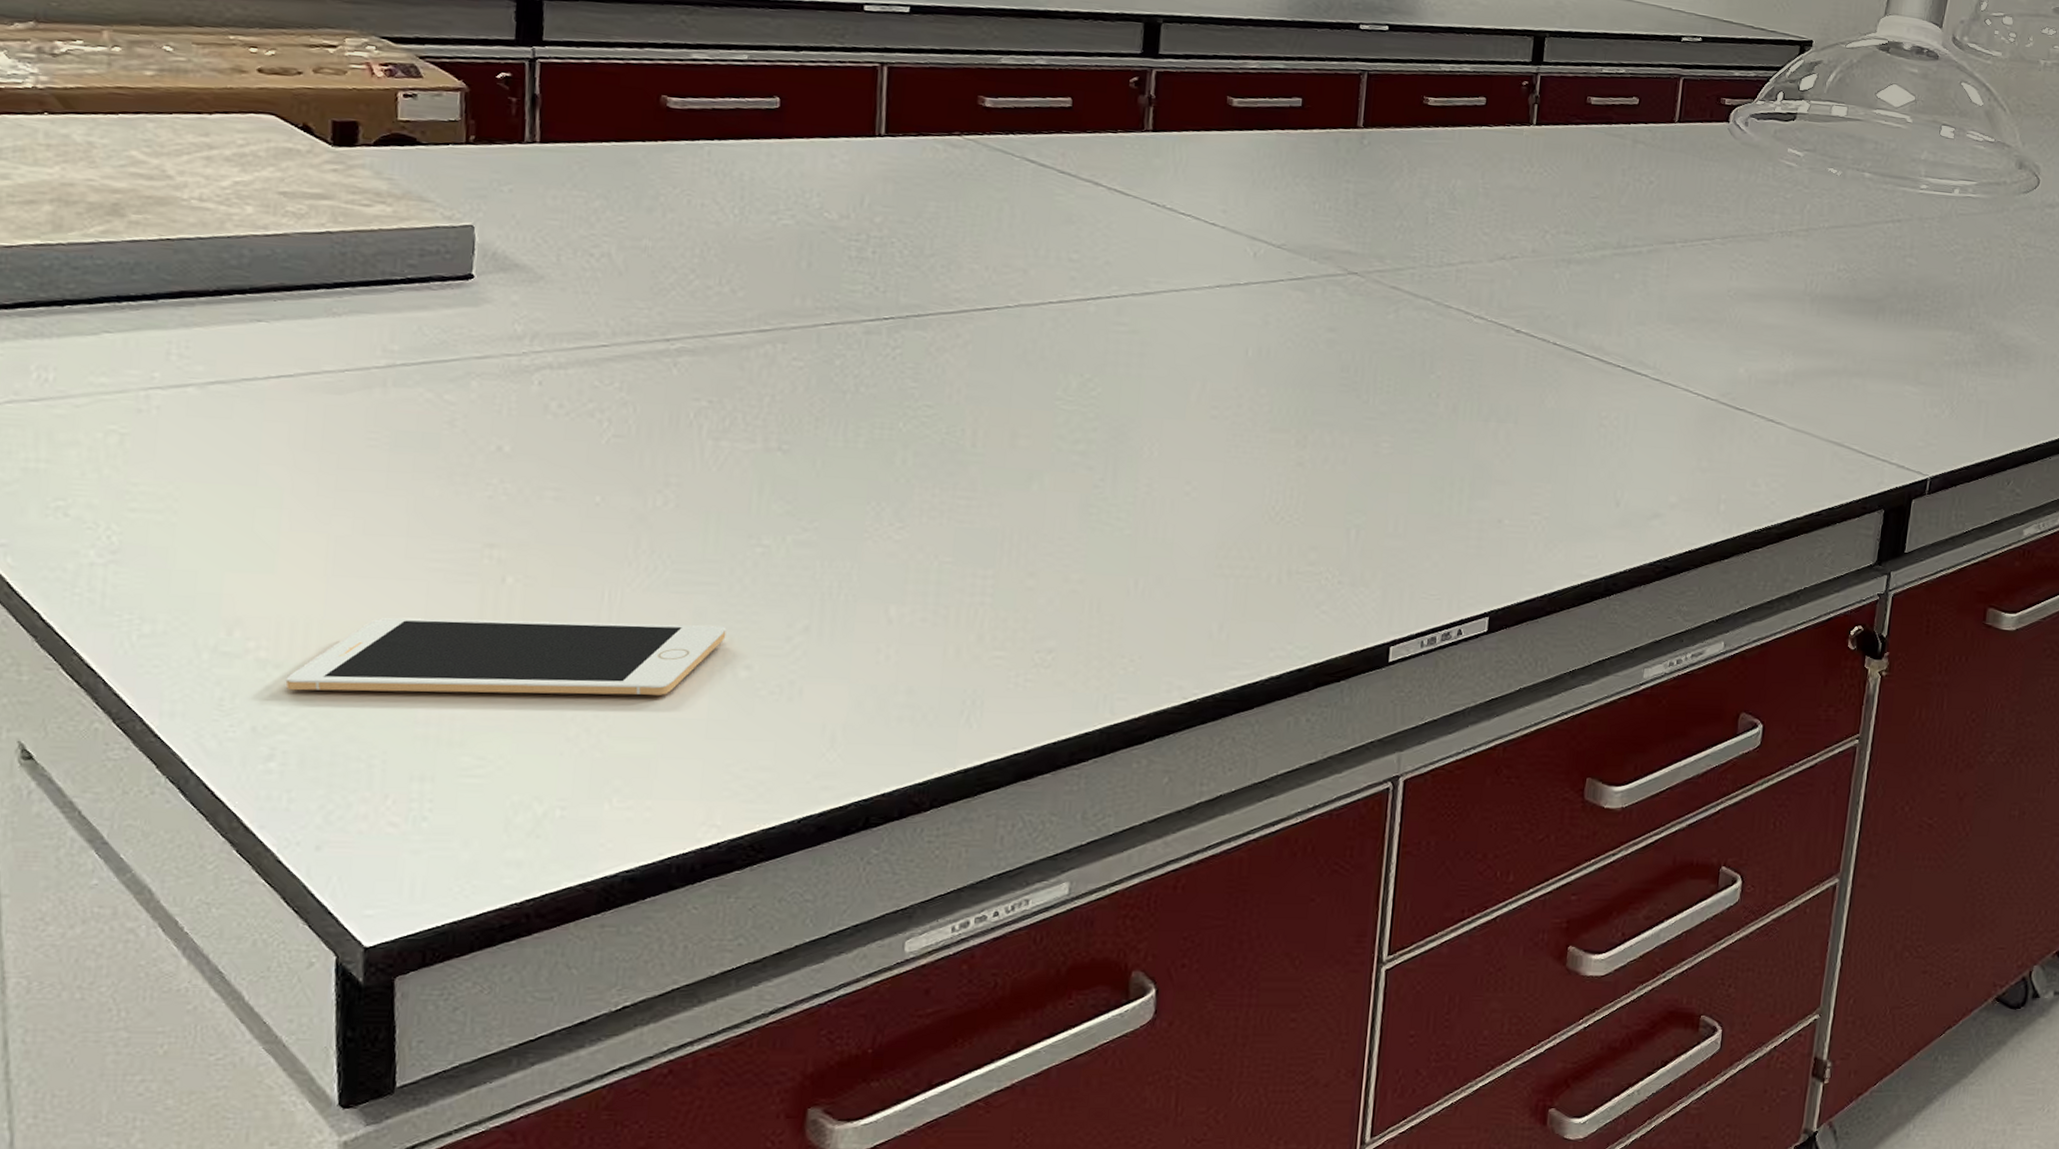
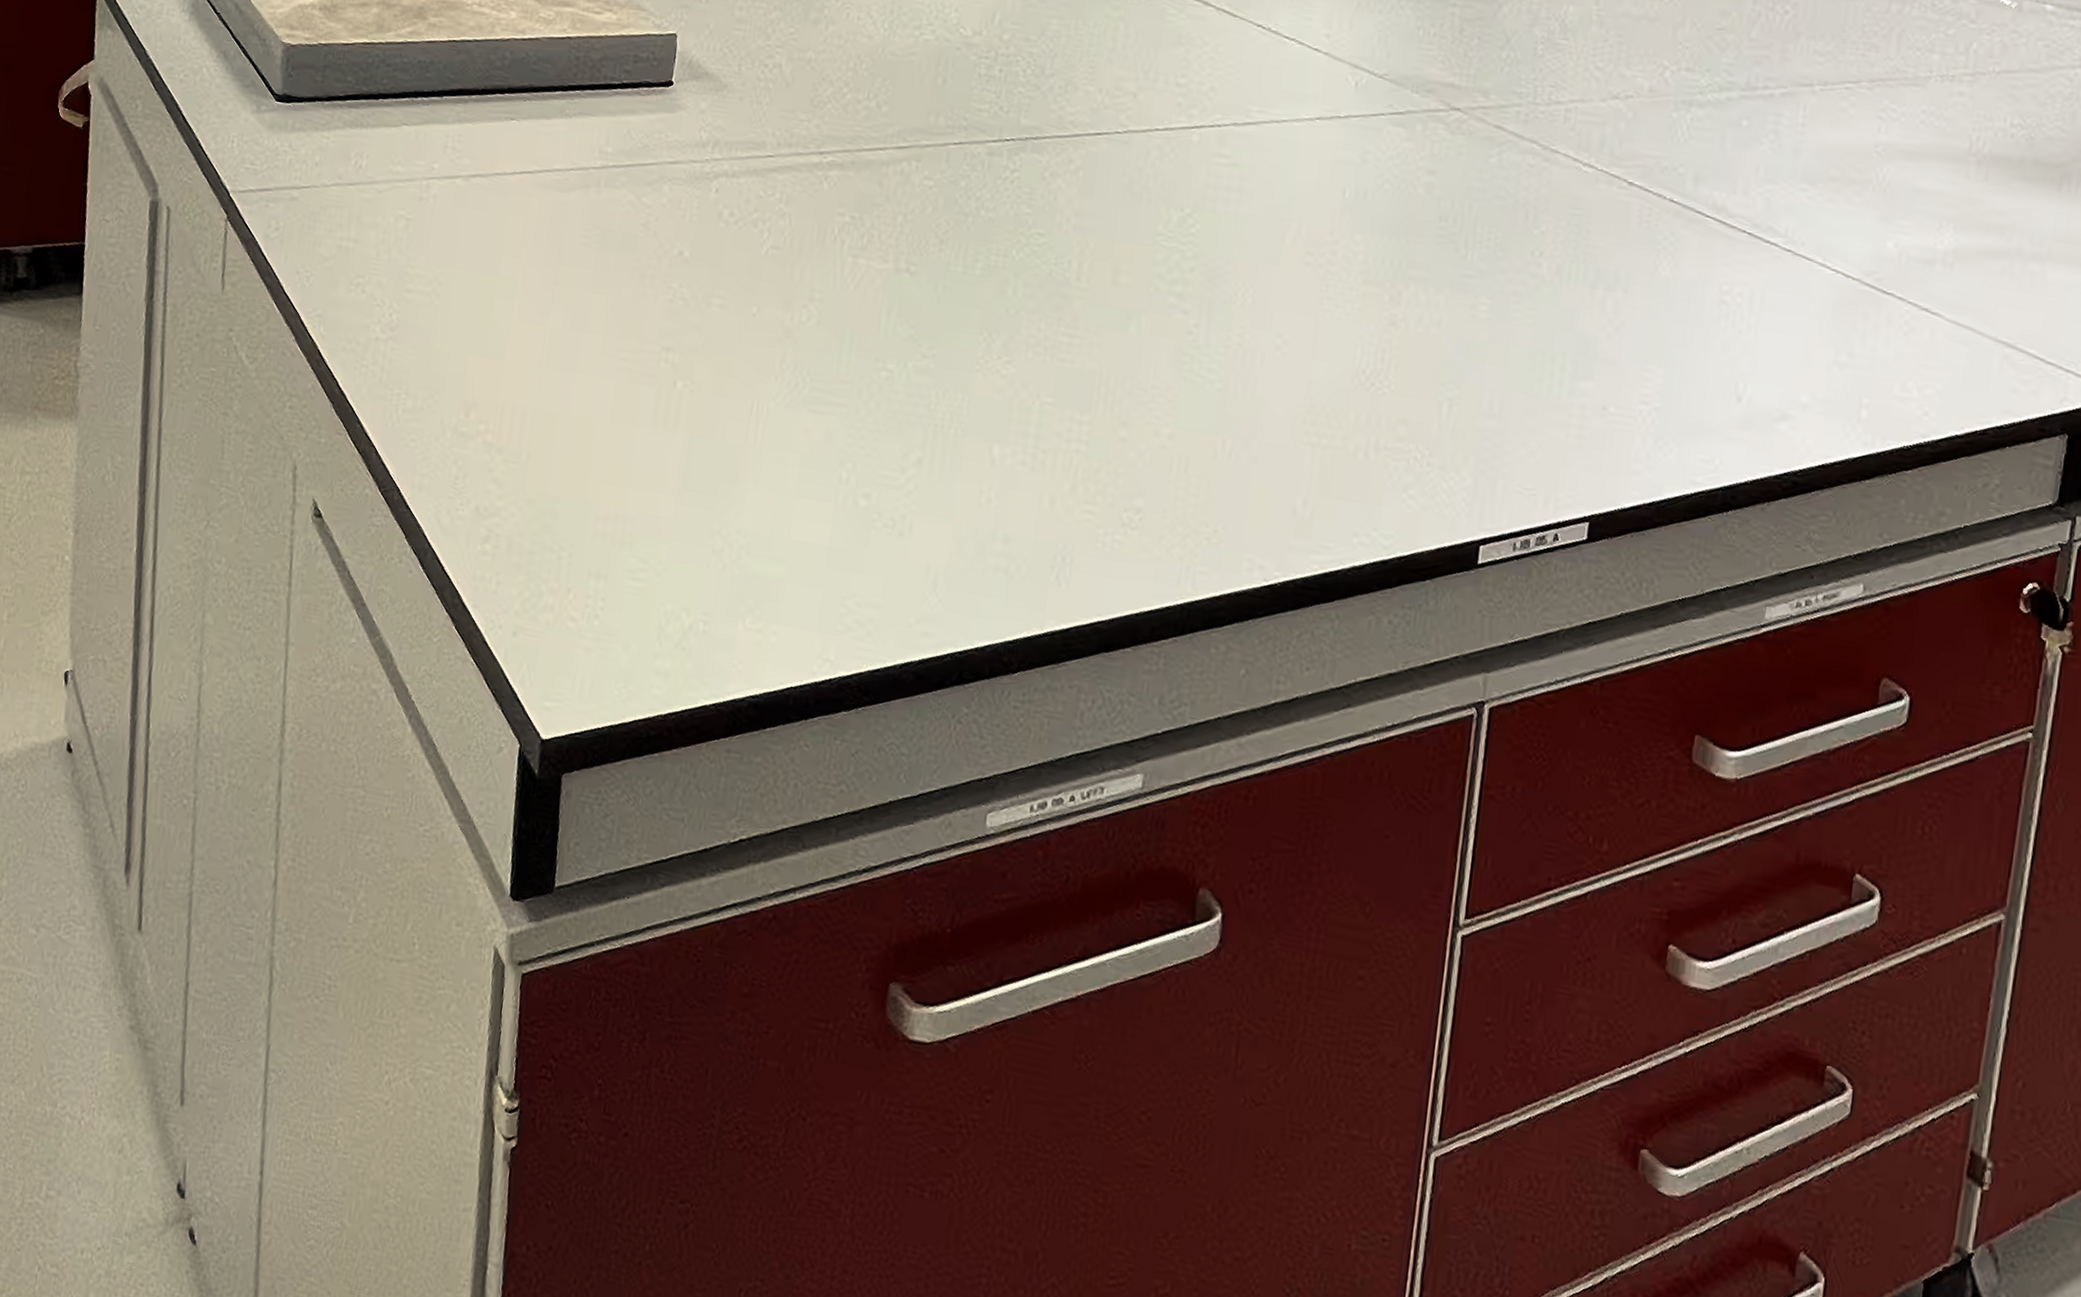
cell phone: present [285,617,727,695] -> none [504,412,852,517]

